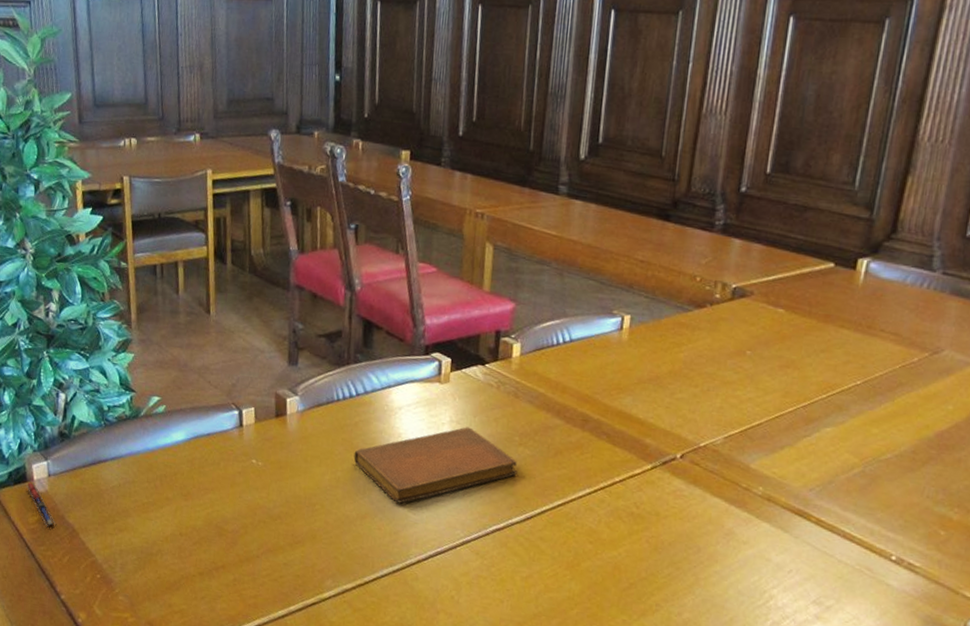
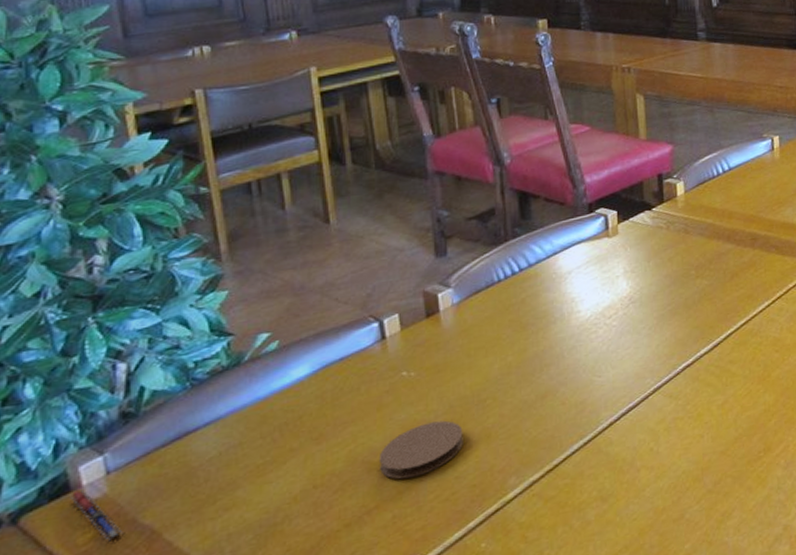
coaster: none [228,509,294,553] -> present [378,420,463,480]
notebook: present [354,427,517,504] -> none [524,273,698,371]

